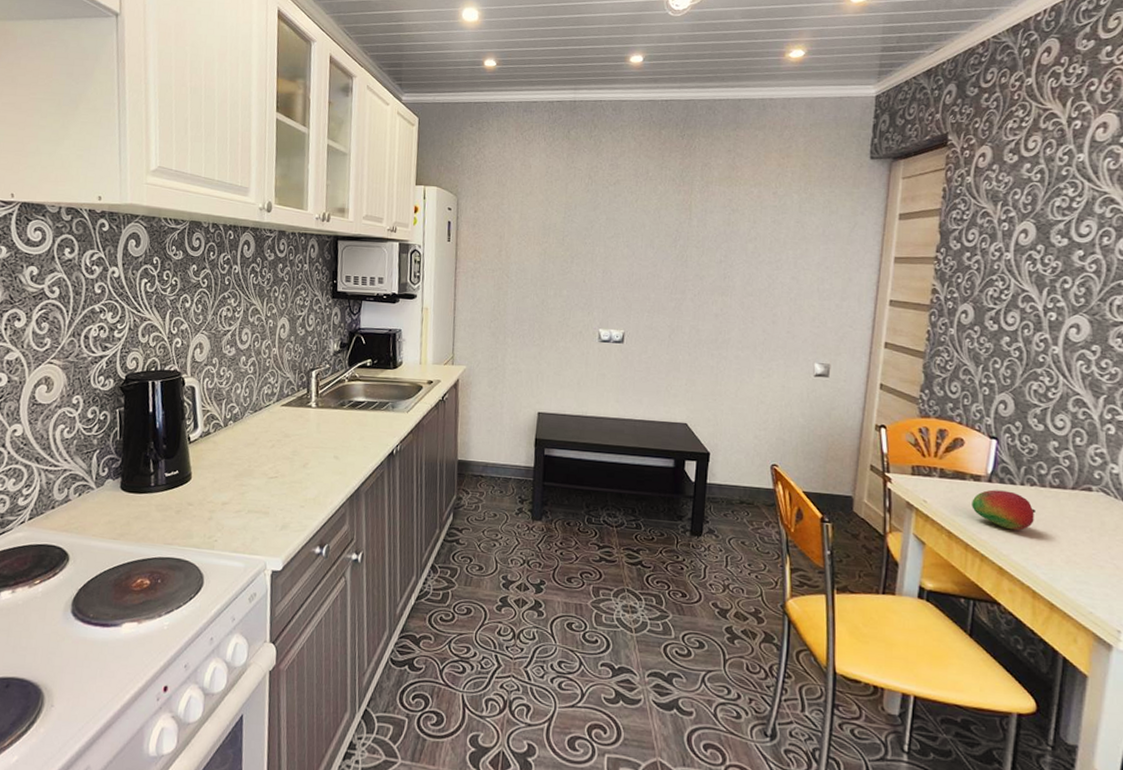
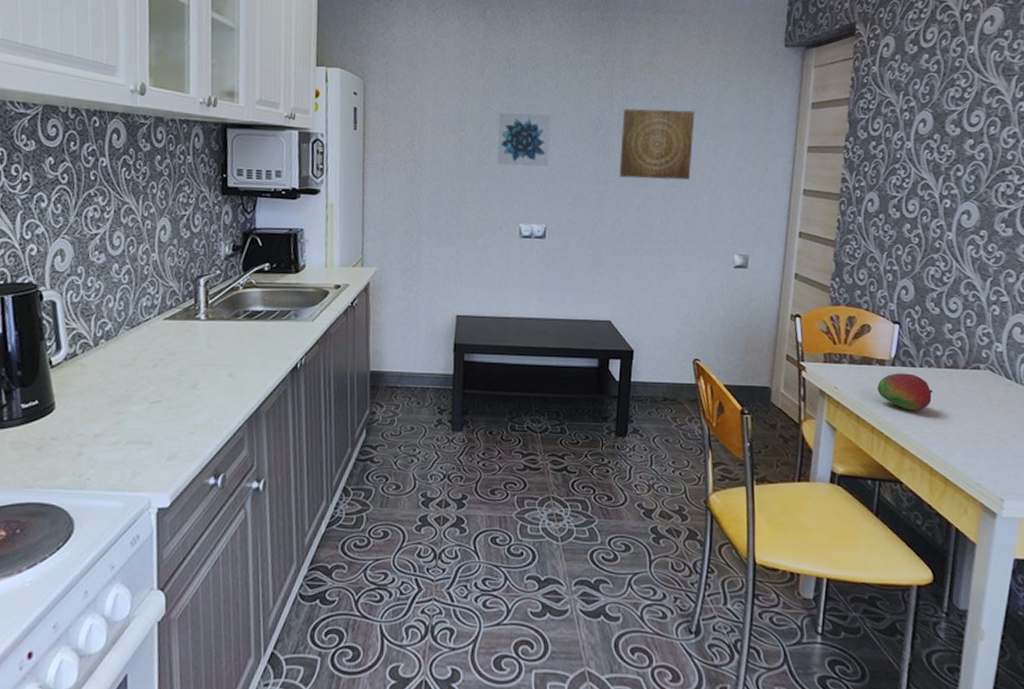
wall art: none [579,225,631,276] -> present [497,112,552,167]
wall art: none [697,220,775,290] -> present [619,108,695,180]

